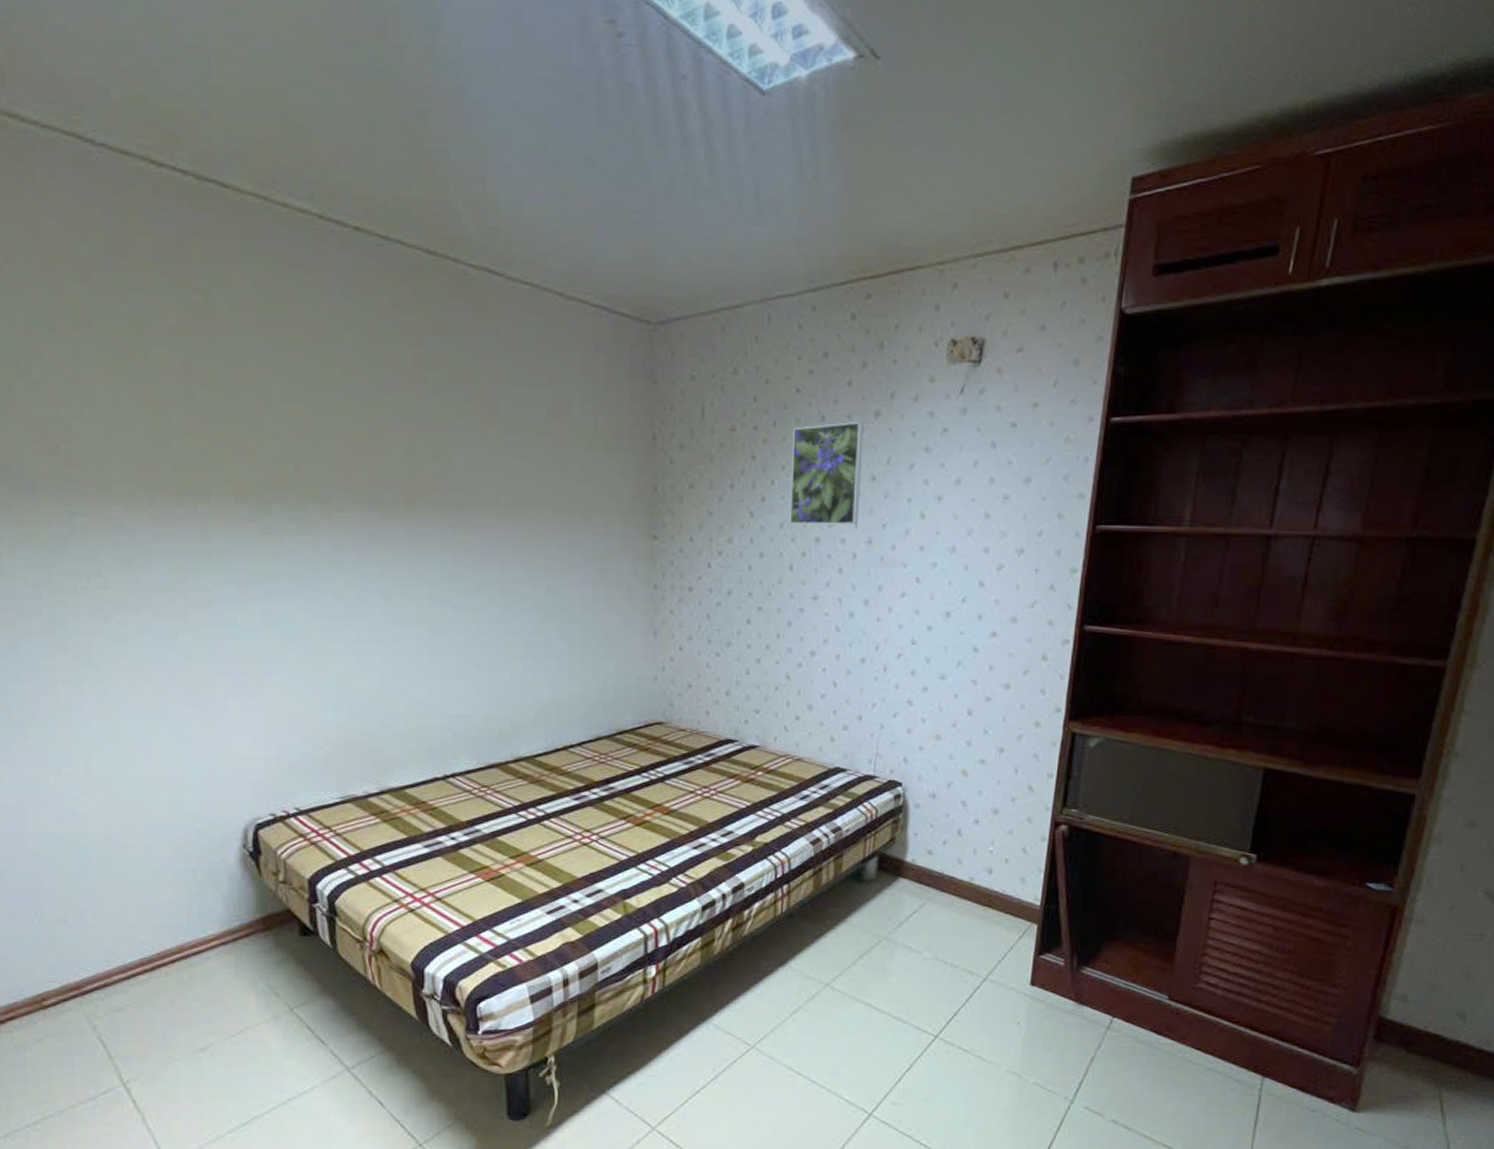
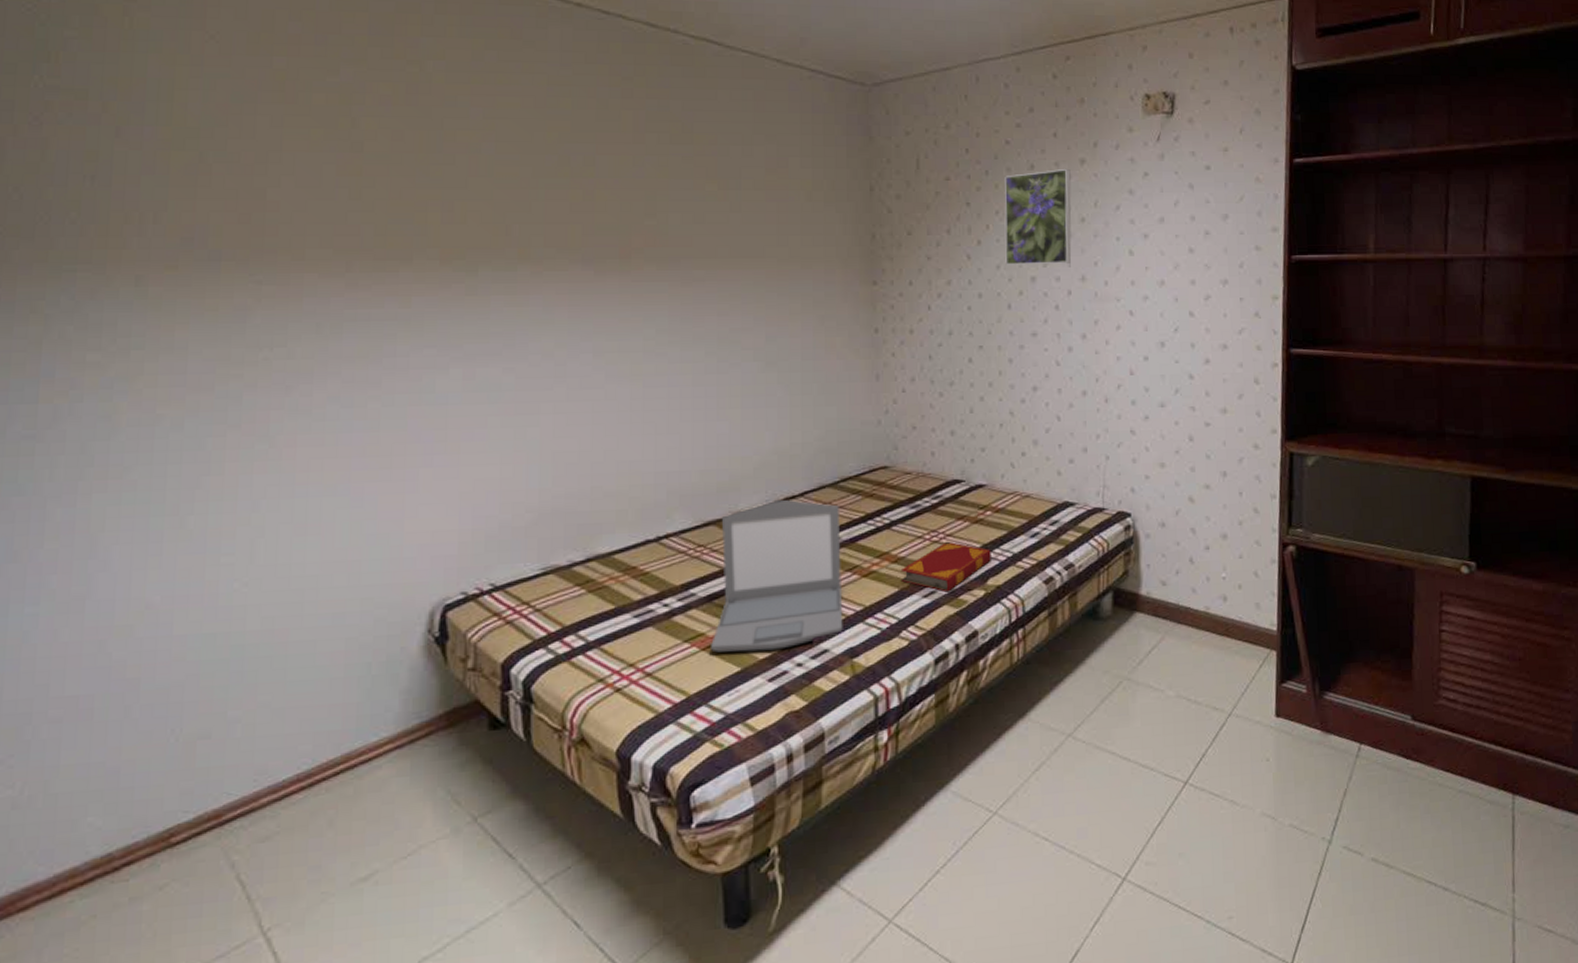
laptop: none [495,749,617,886] -> present [711,500,843,653]
hardback book: none [672,797,761,846] -> present [900,541,991,592]

